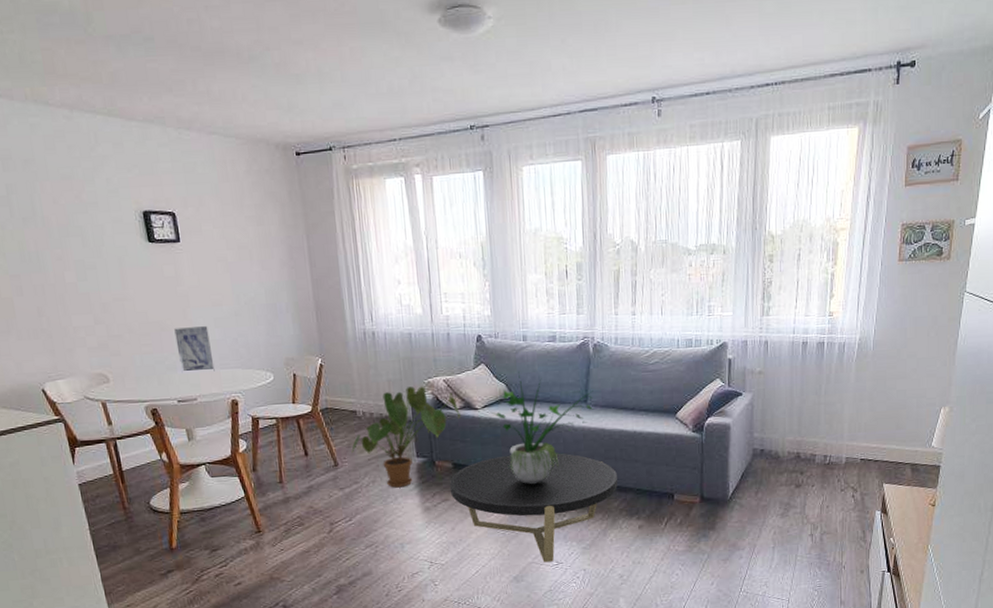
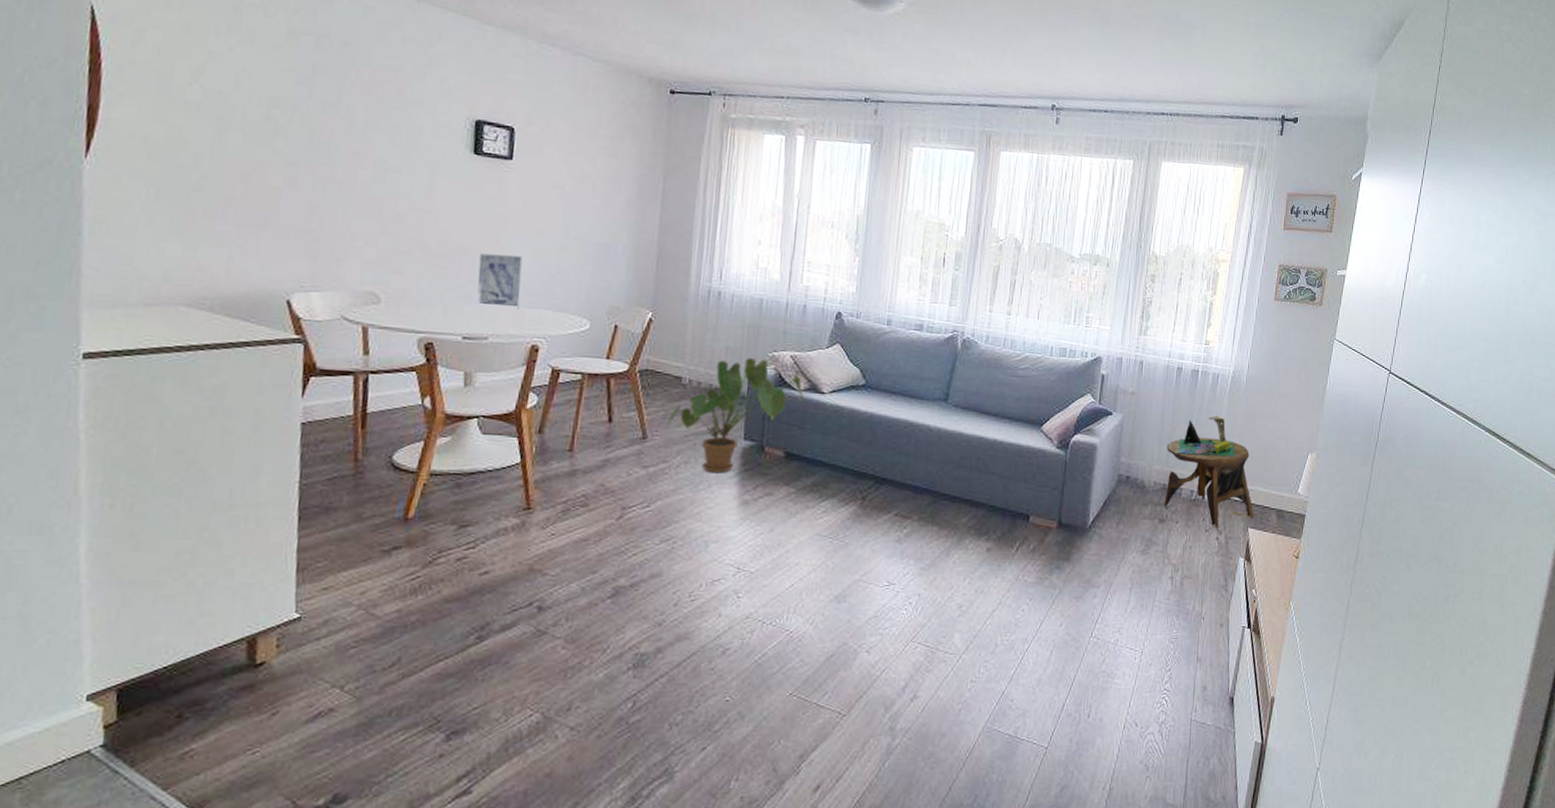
coffee table: present [449,453,618,563] -> none [776,449,971,582]
potted plant: present [491,372,594,484] -> none [839,358,956,486]
side table: none [797,383,888,488] -> present [1164,415,1254,529]

